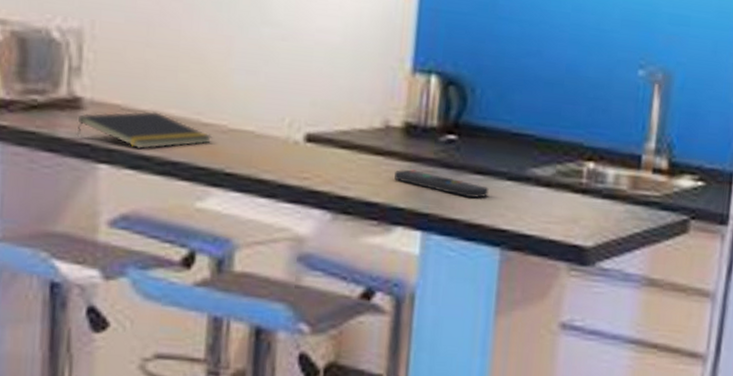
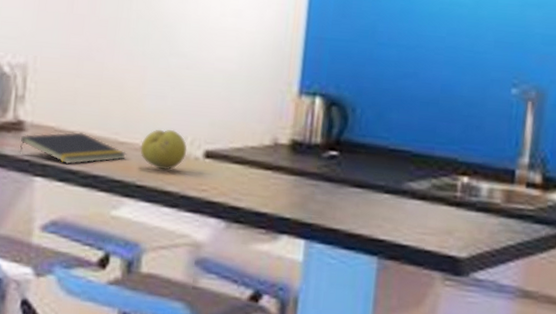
fruit: none [228,109,285,156] -> present [140,129,187,171]
remote control: present [394,169,489,198] -> none [281,183,368,210]

